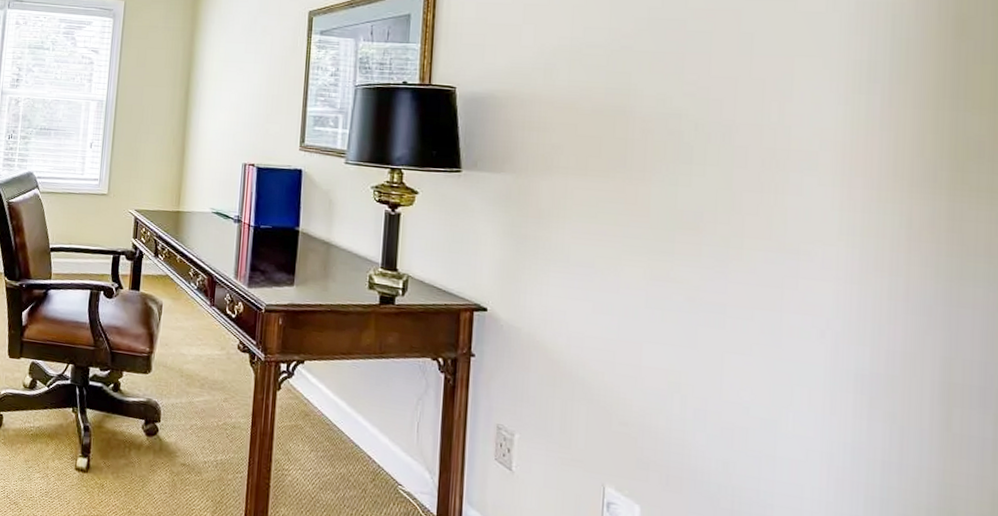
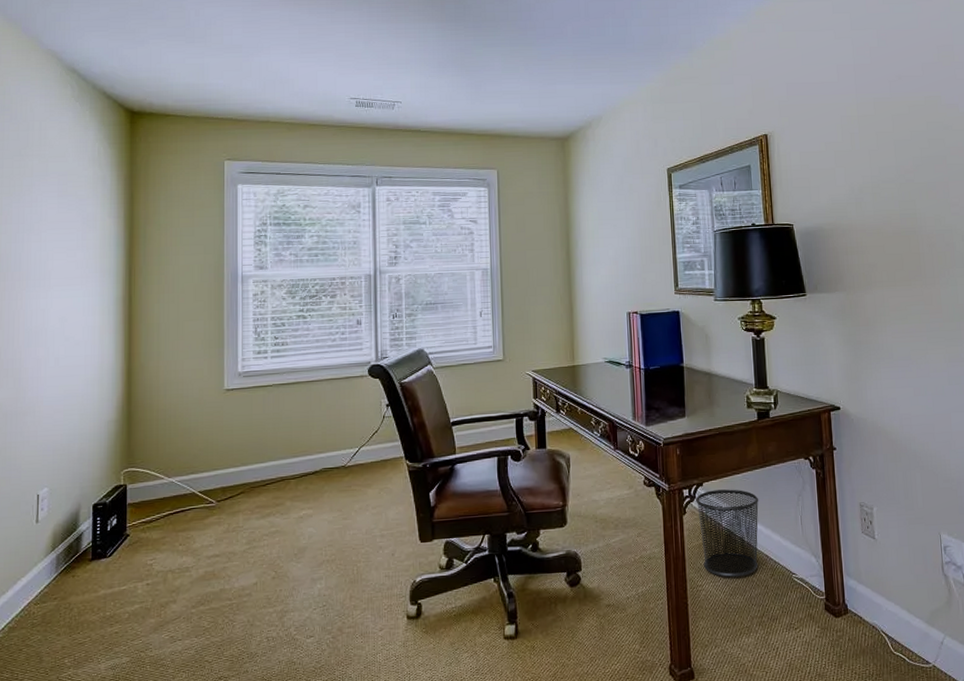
waste bin: none [293,370,369,473] -> present [696,489,759,578]

